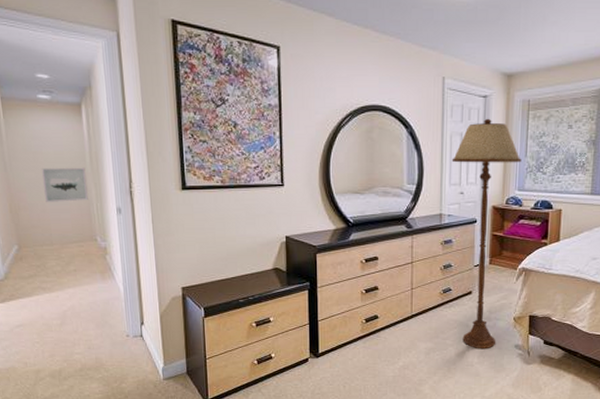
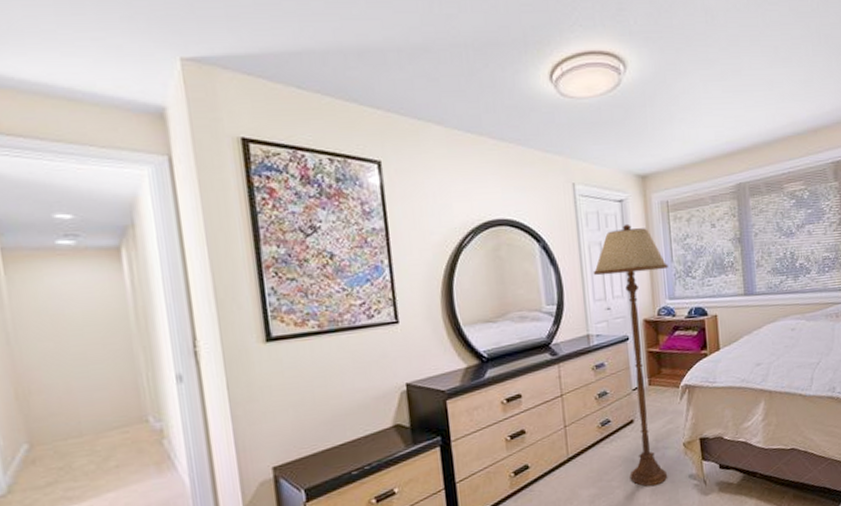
wall art: present [41,167,88,202] -> none [63,327,134,379]

